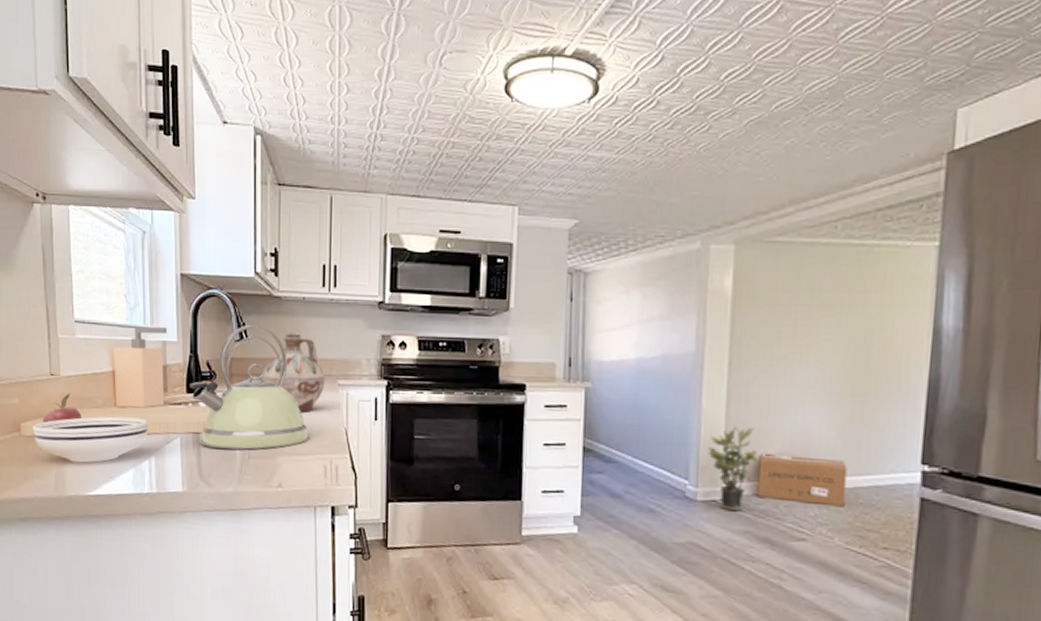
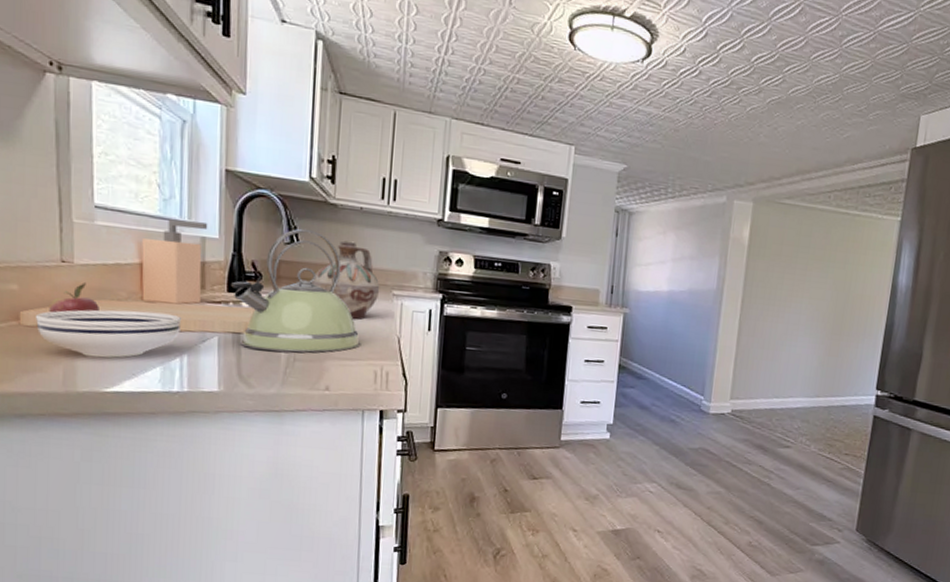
potted plant: present [709,426,758,512] -> none [721,353,759,423]
box: present [757,454,847,507] -> none [756,377,824,422]

